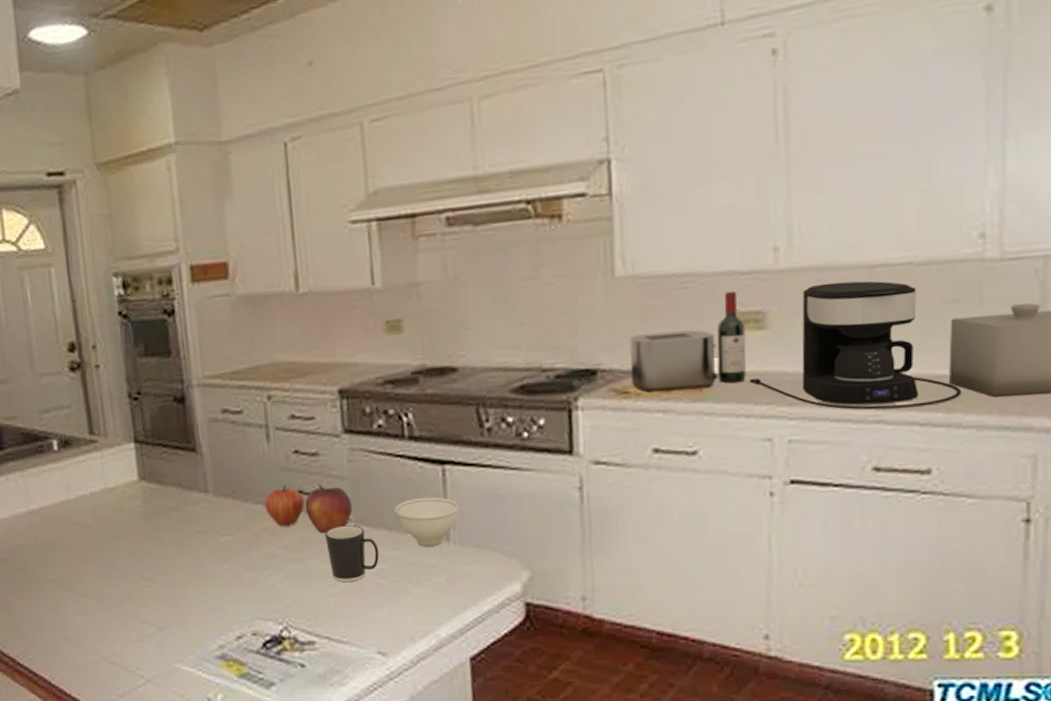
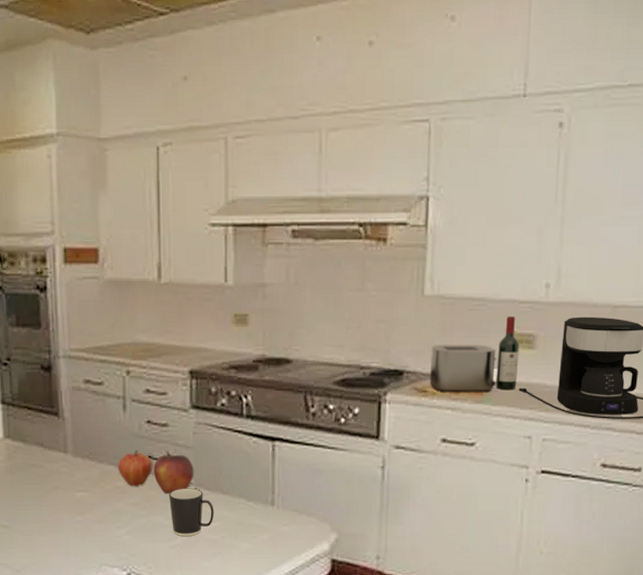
bowl: present [394,496,459,547] -> none [230,467,284,510]

